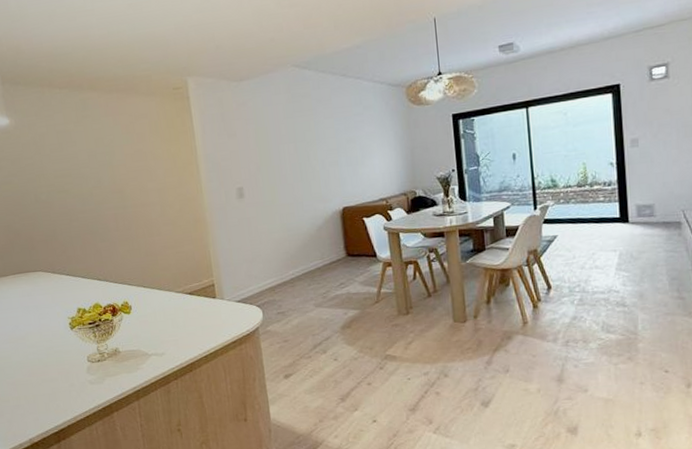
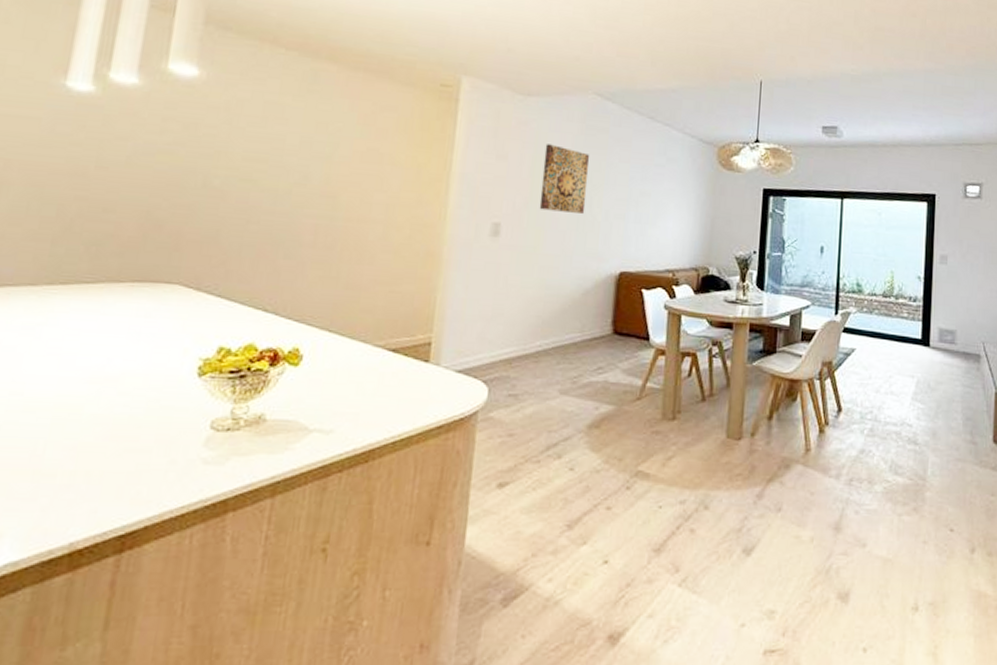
wall art: none [263,116,305,171] -> present [539,144,590,214]

